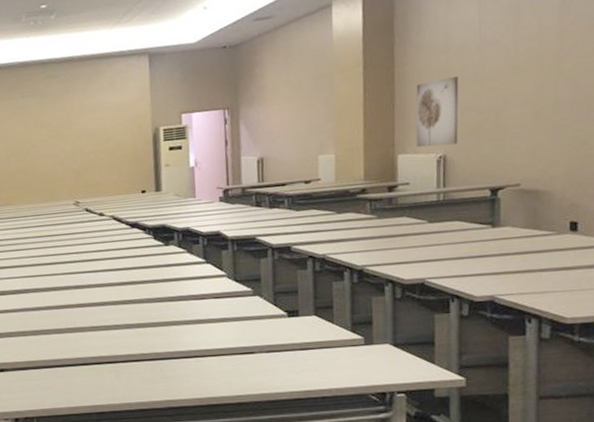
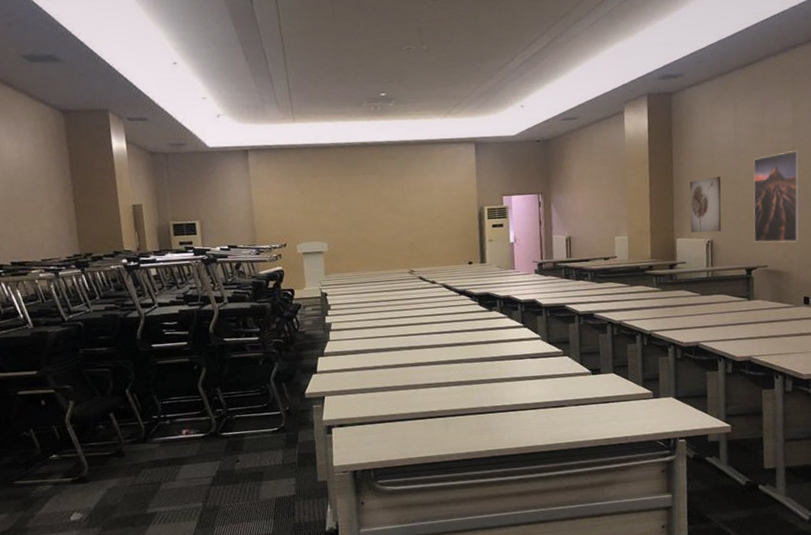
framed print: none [501,36,570,156] -> present [753,150,800,243]

